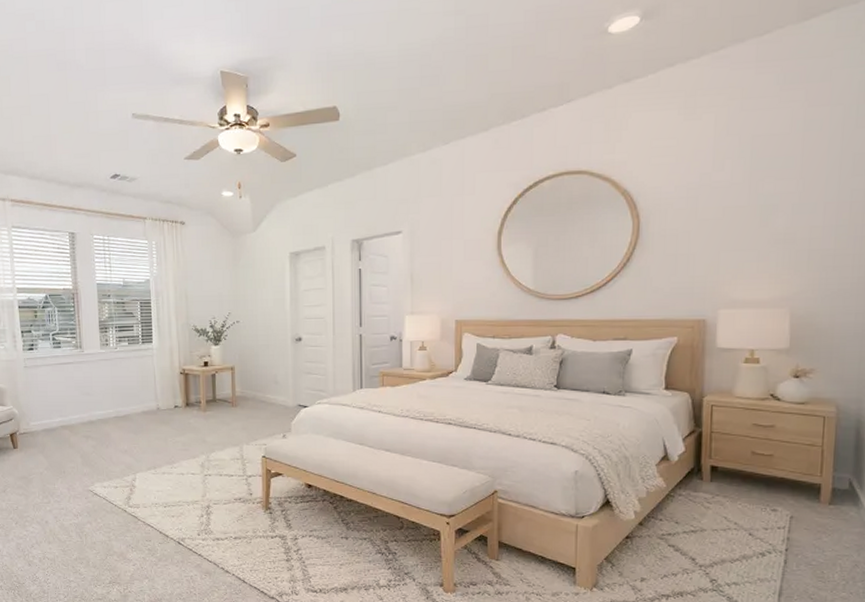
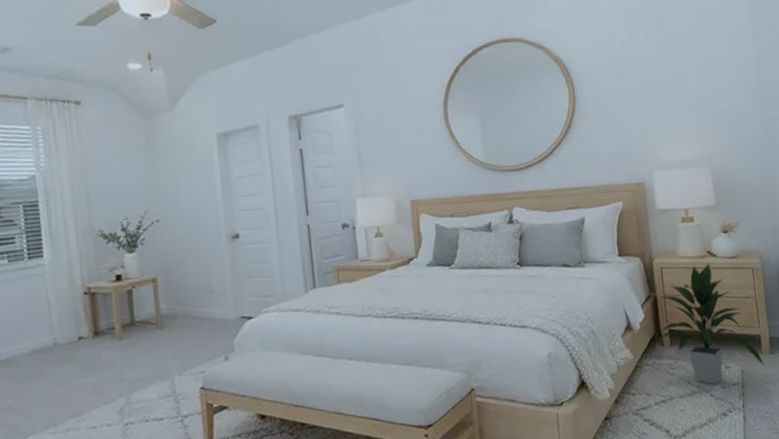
indoor plant: none [696,406,820,525] -> present [657,263,764,385]

